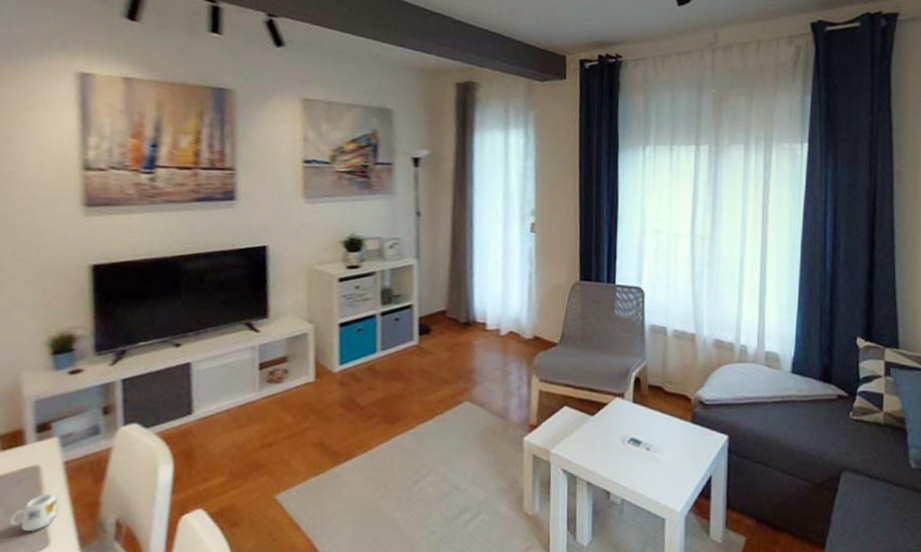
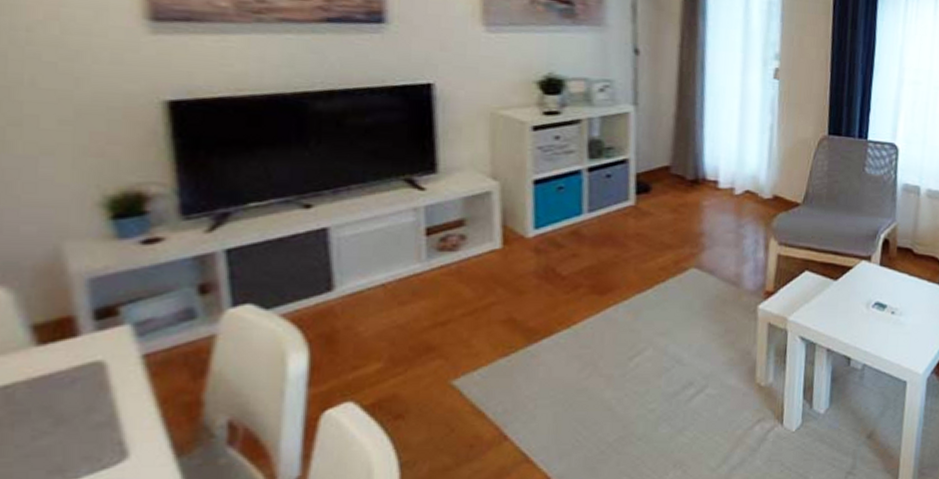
mug: present [10,493,59,532] -> none [63,394,140,444]

